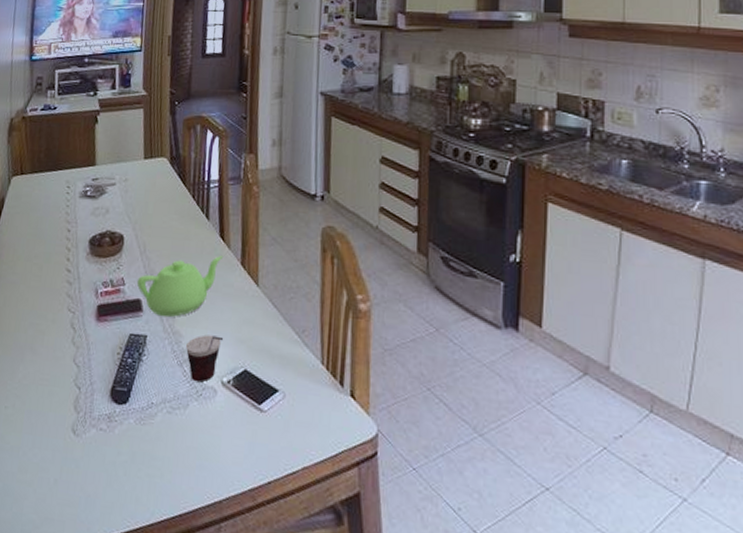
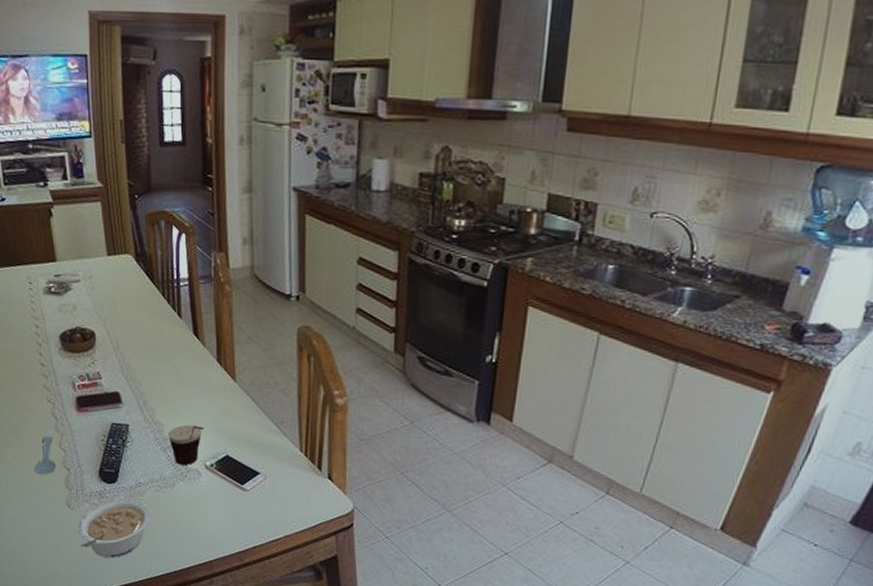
spoon: none [44,349,69,395] -> present [35,435,57,475]
legume: none [80,422,161,498] -> present [78,498,151,559]
teapot: present [136,256,224,318] -> none [113,353,199,409]

